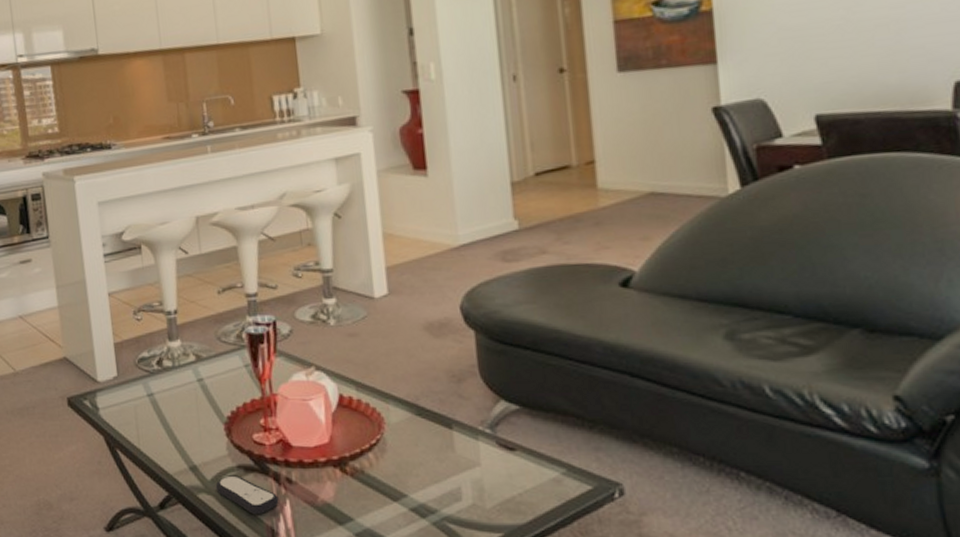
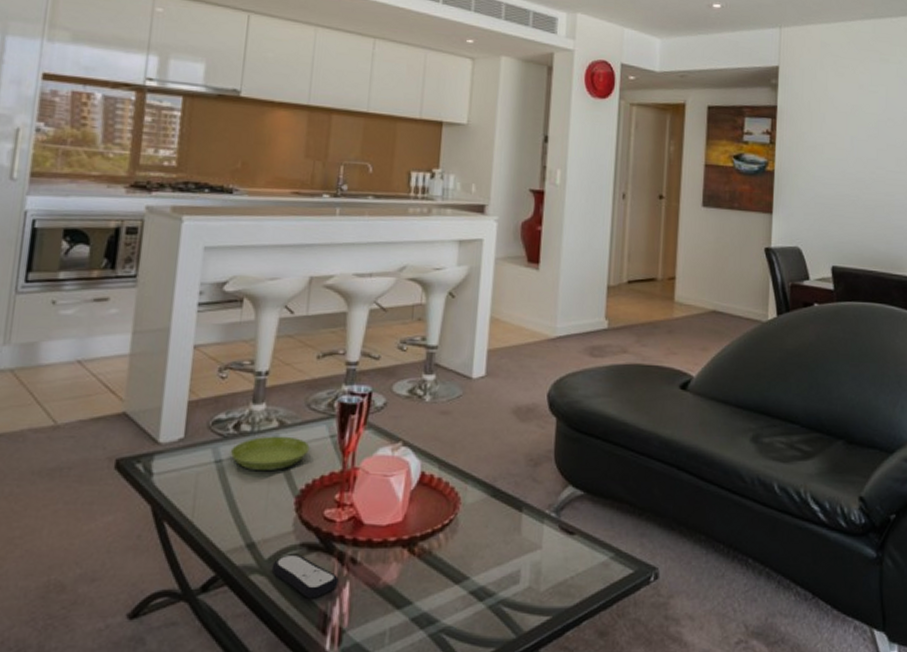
saucer: none [158,368,228,402] -> present [230,436,310,472]

